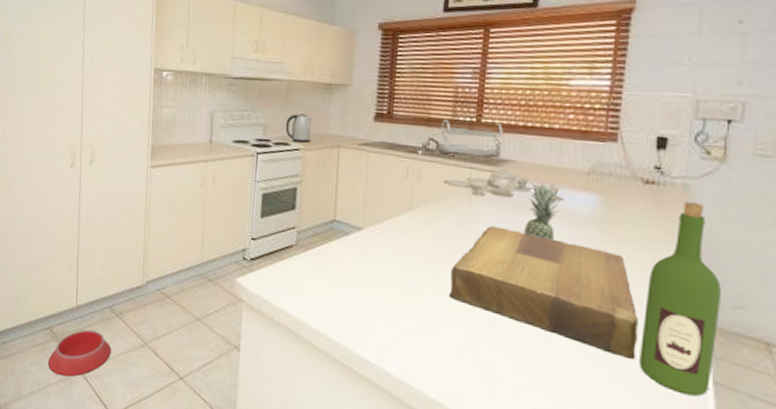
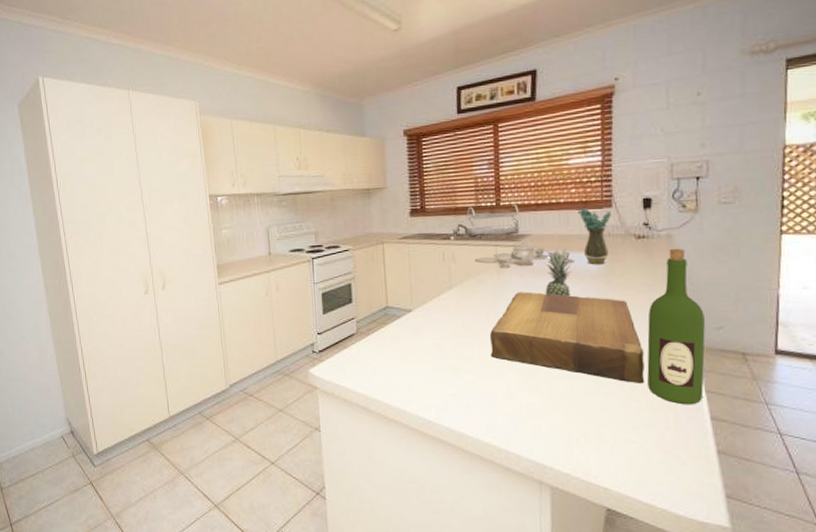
pet bowl: present [48,329,111,377] -> none [151,435,207,480]
kettle: present [285,113,312,143] -> none [334,218,358,244]
vase: none [573,135,615,209] -> present [577,206,611,265]

